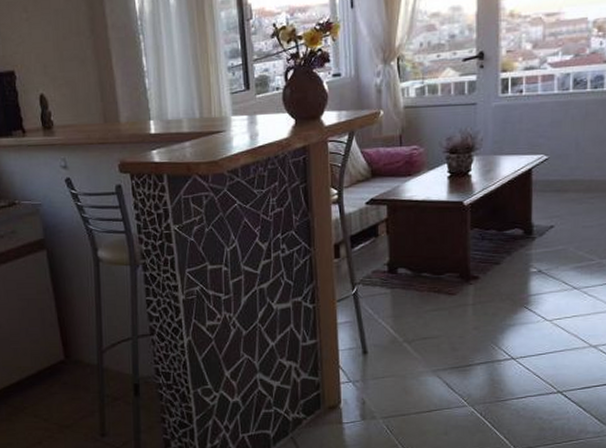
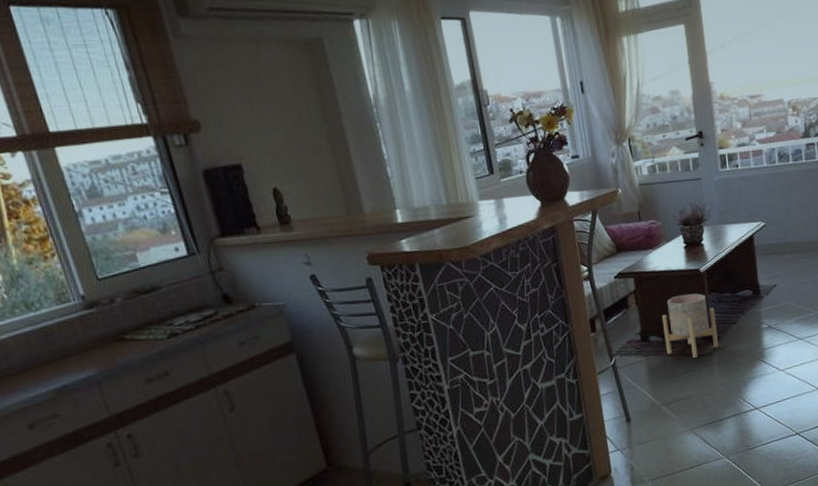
planter: none [415,227,476,297] -> present [662,293,718,359]

